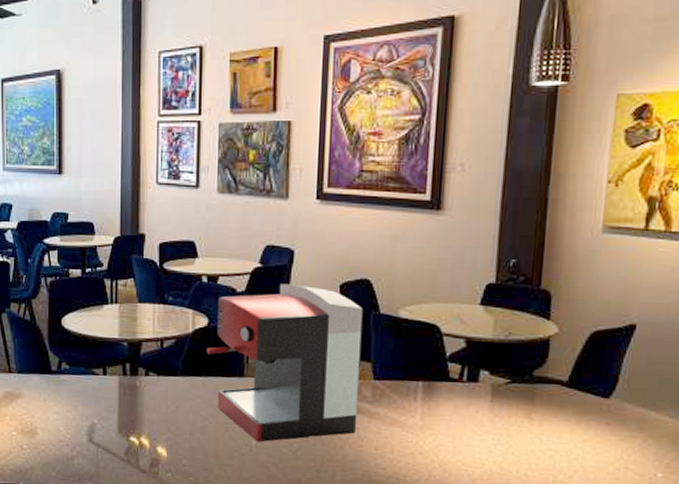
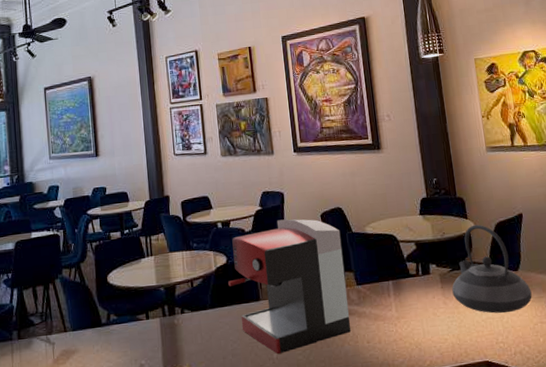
teapot: none [505,329,623,448] -> present [452,224,532,314]

